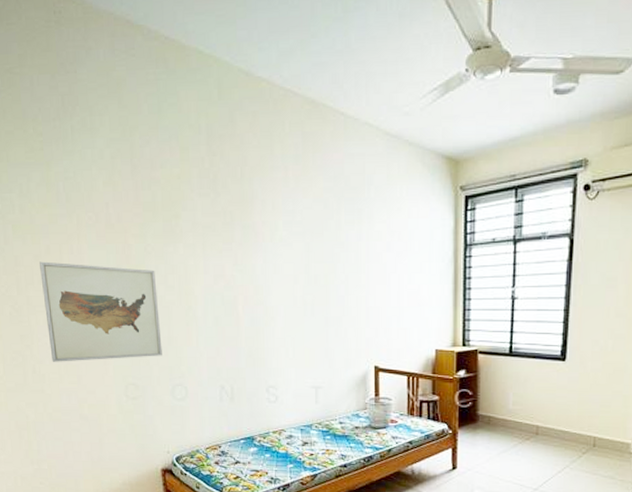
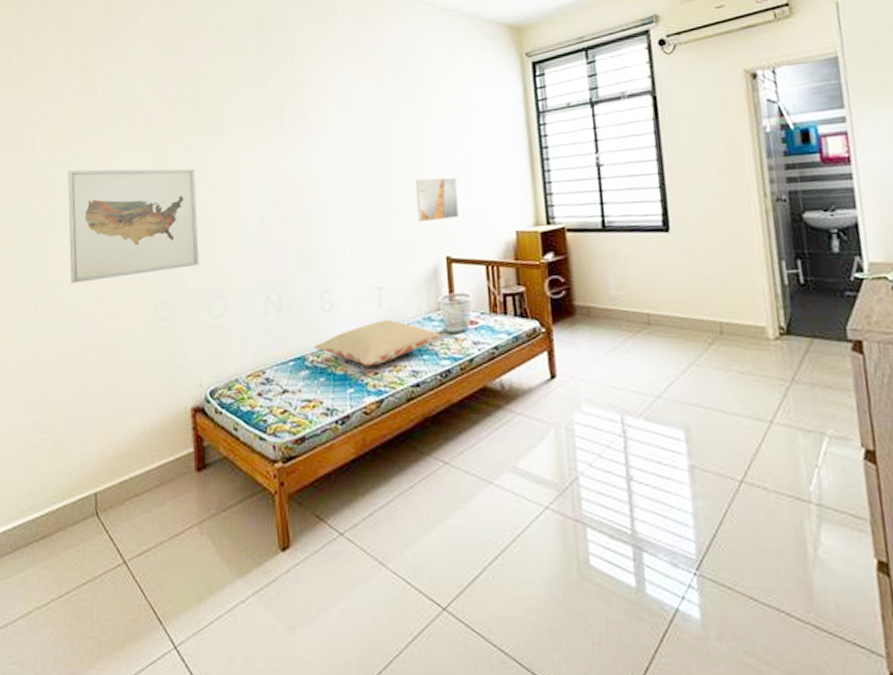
pillow: none [262,413,367,449] -> present [315,319,442,367]
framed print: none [351,297,388,335] -> present [415,177,459,223]

